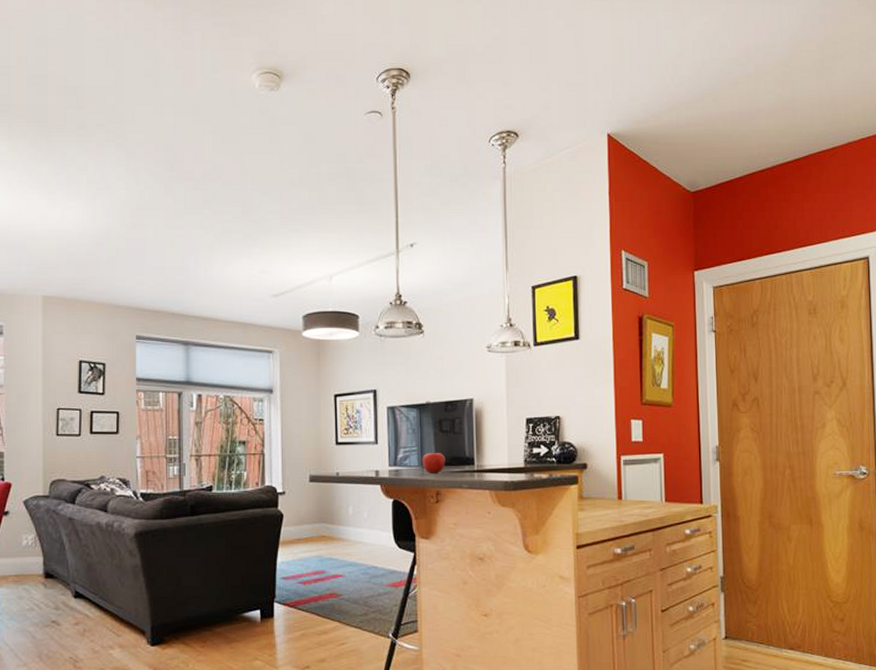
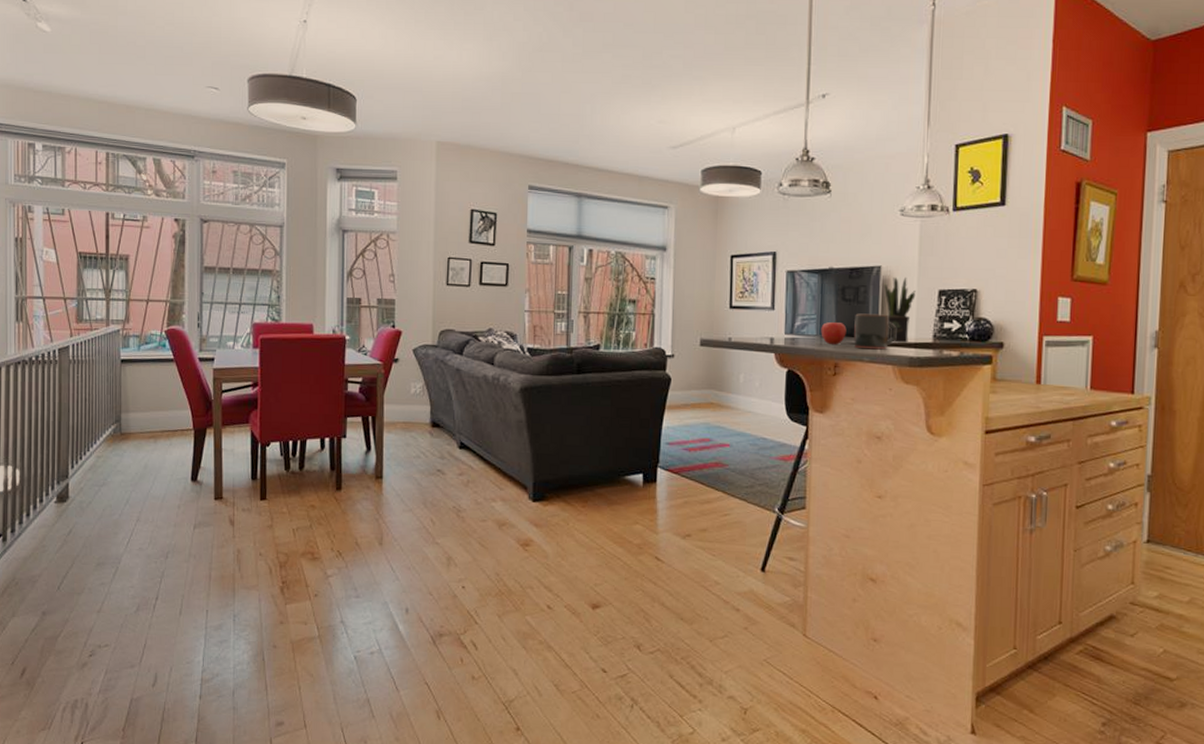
mug: none [452,443,490,477] -> present [854,313,896,350]
potted plant: none [476,407,506,469] -> present [883,276,916,343]

